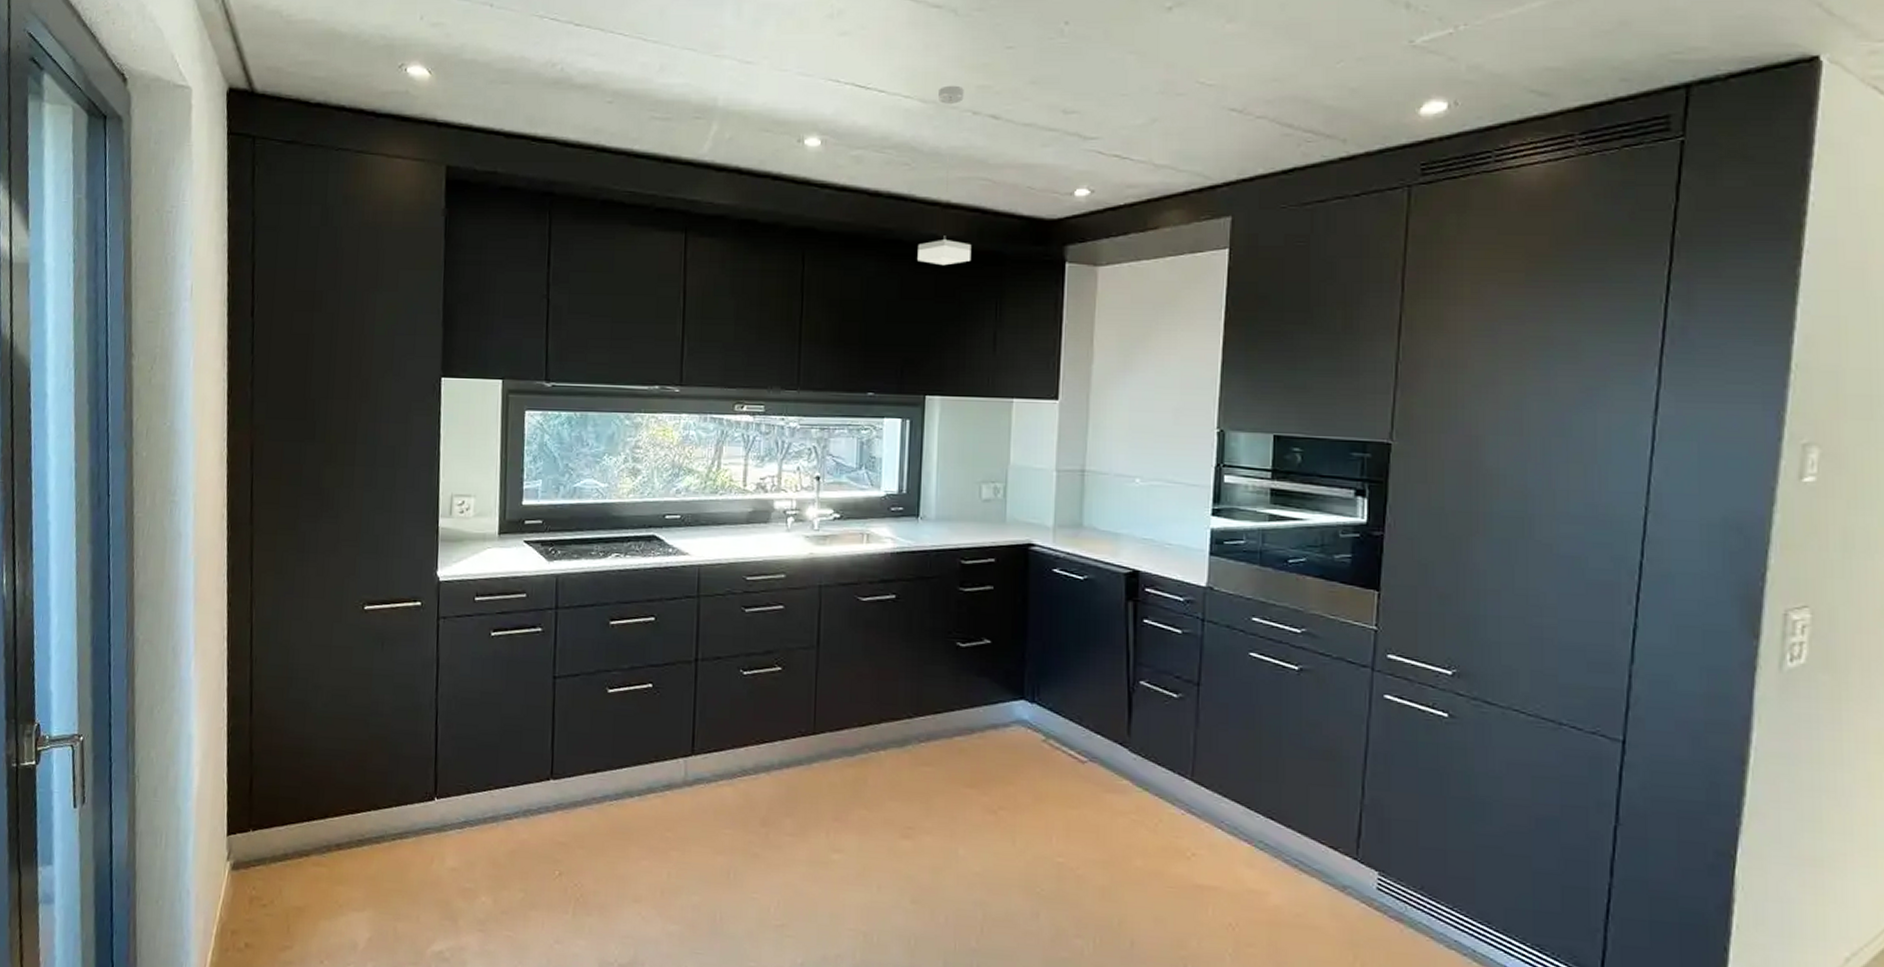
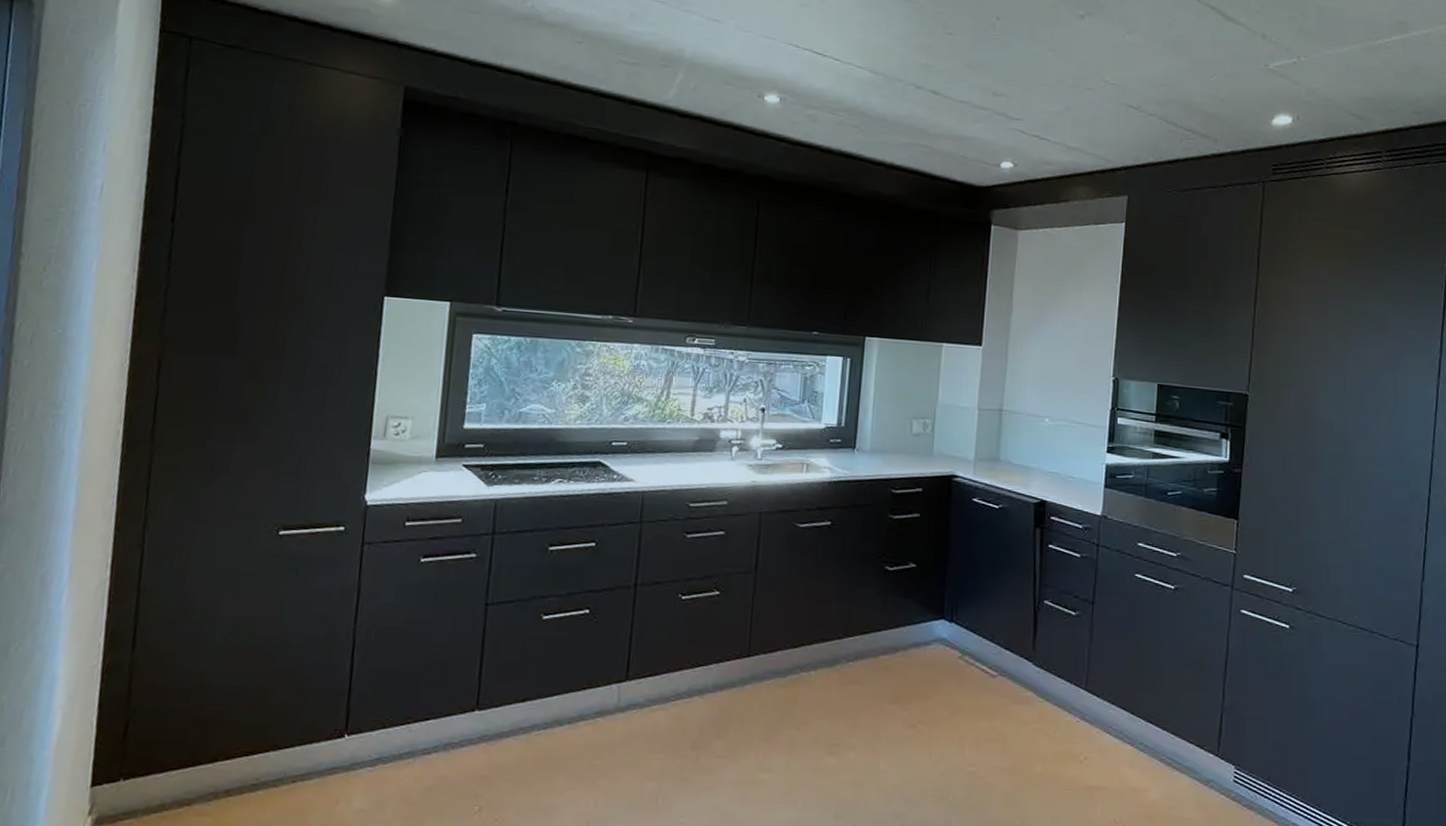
pendant lamp: present [917,85,972,266] -> none [863,61,911,220]

